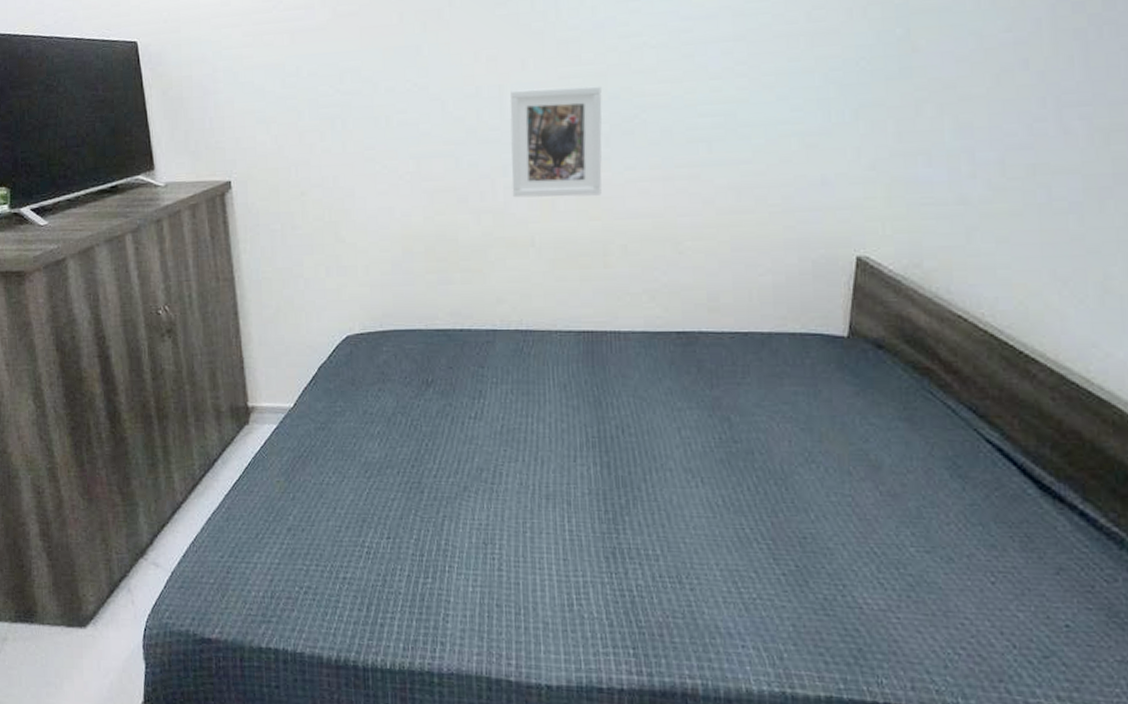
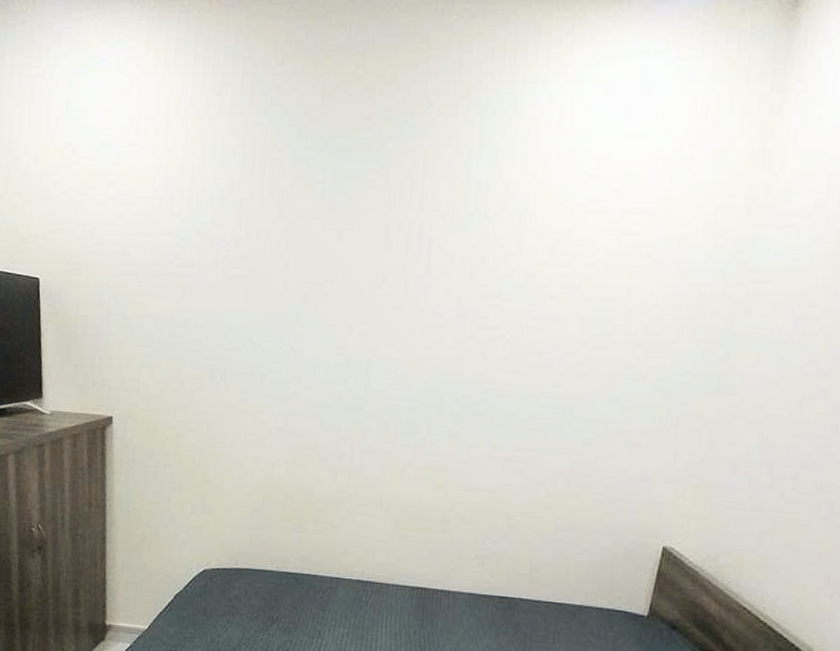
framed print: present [510,86,602,198] -> none [368,364,458,467]

